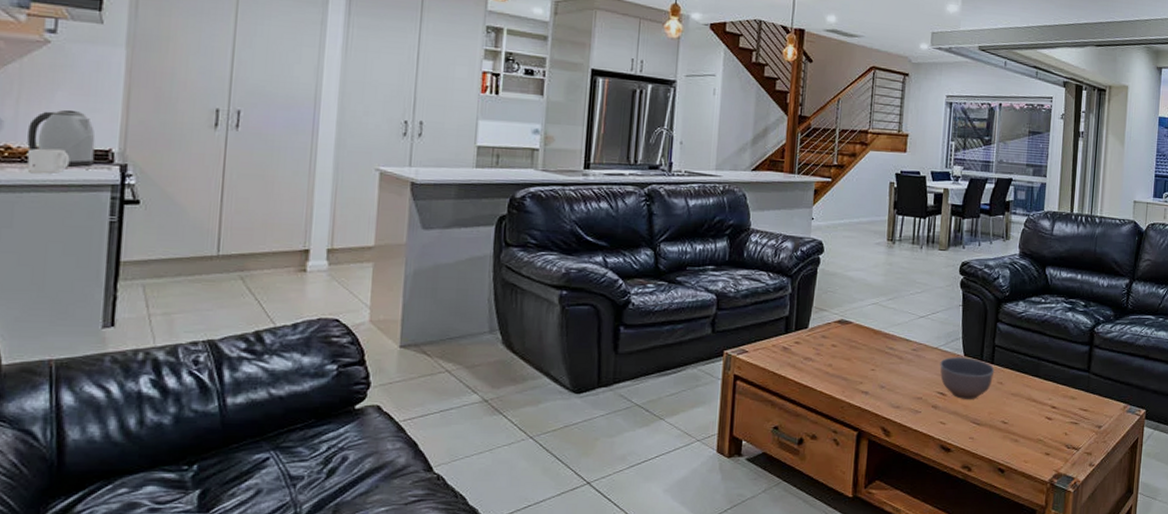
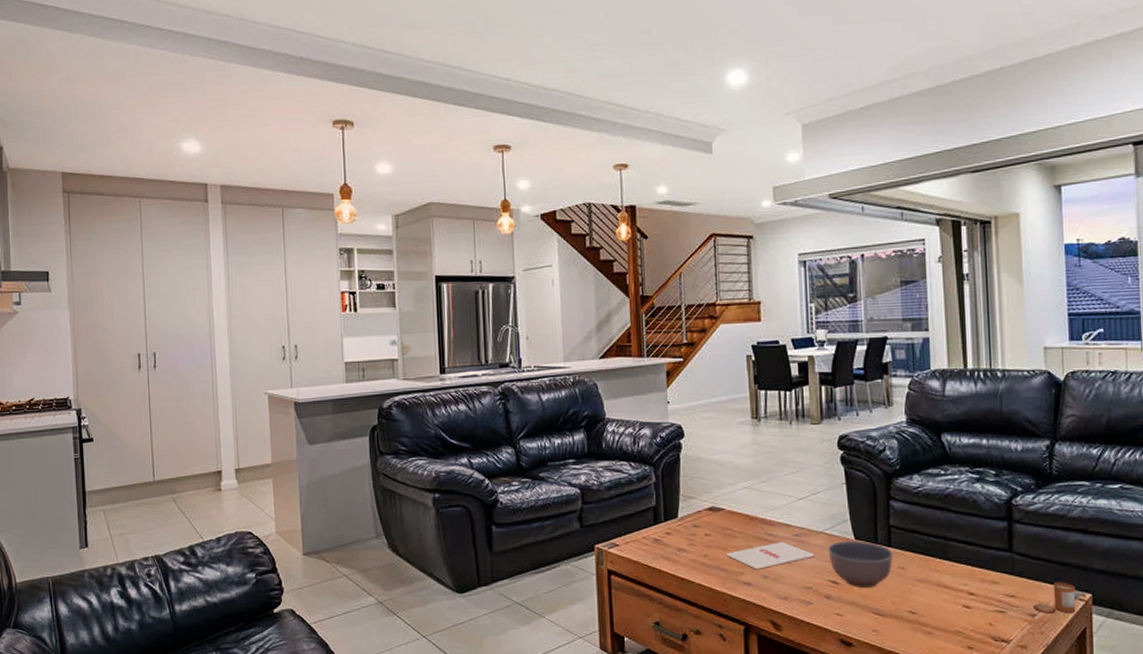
kettle: present [27,109,96,167] -> none [12,367,58,415]
mug: present [27,148,70,175] -> none [13,401,42,423]
magazine: none [848,354,928,380] -> present [725,541,815,570]
candle: none [1101,399,1134,426] -> present [1034,582,1076,614]

